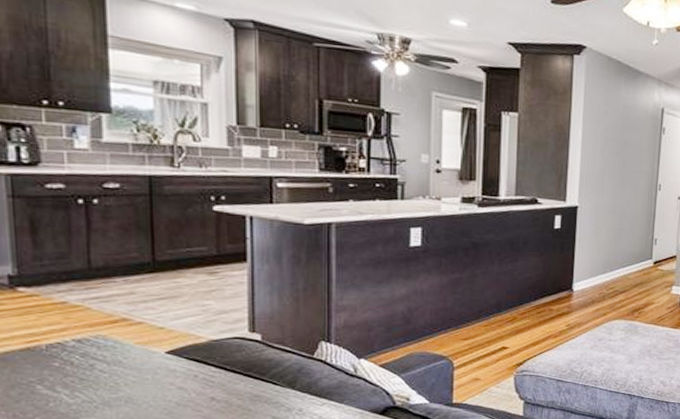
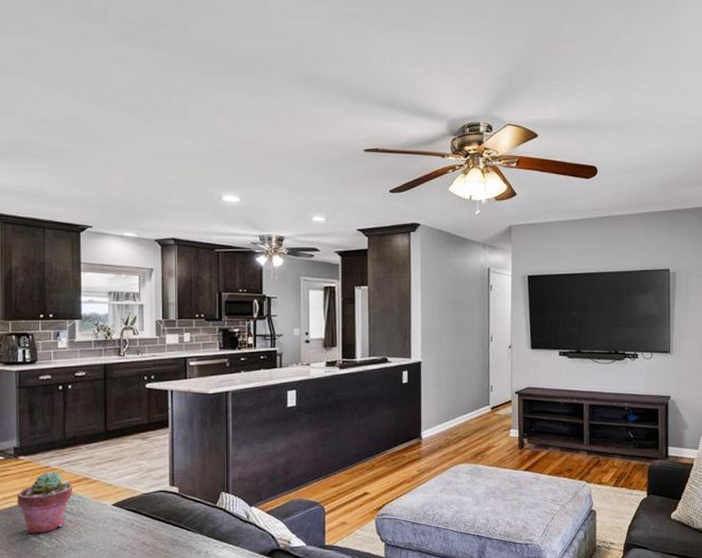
potted succulent: none [16,308,106,386] -> present [17,471,73,534]

